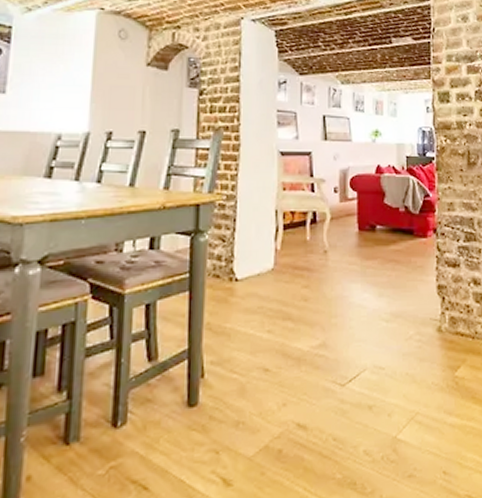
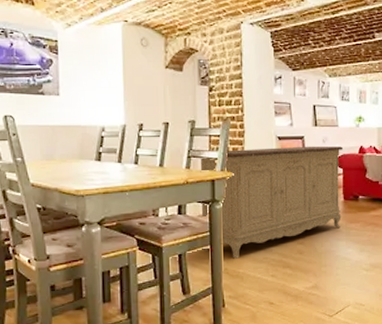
sideboard: none [179,163,358,309] -> present [200,146,344,259]

